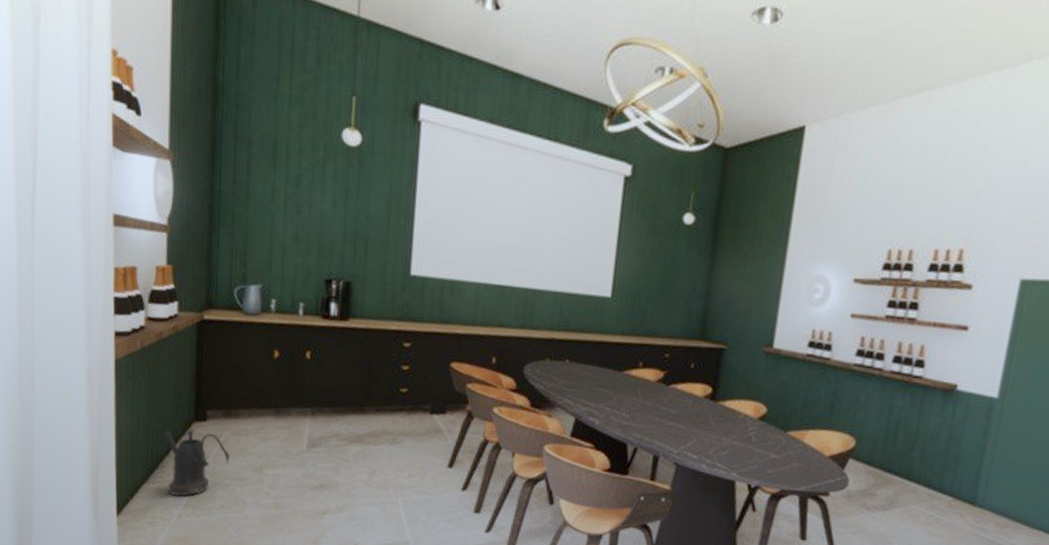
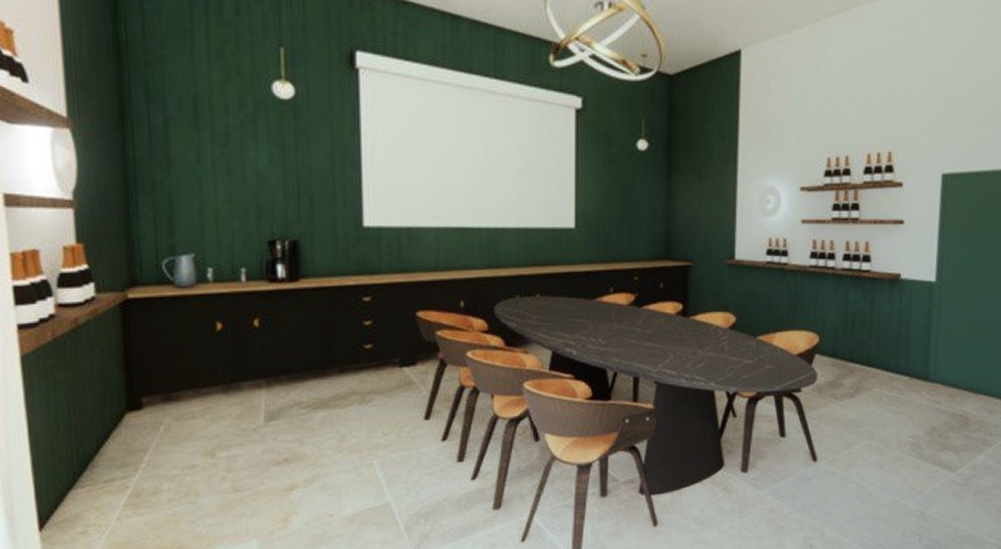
watering can: present [164,429,229,497] -> none [90,420,174,498]

